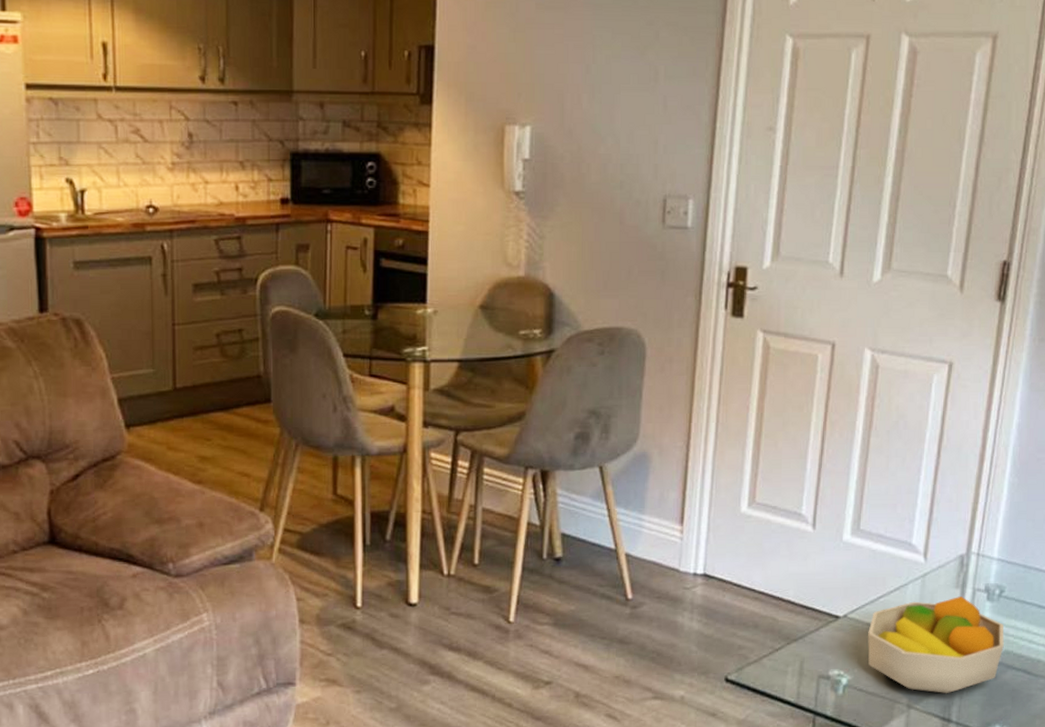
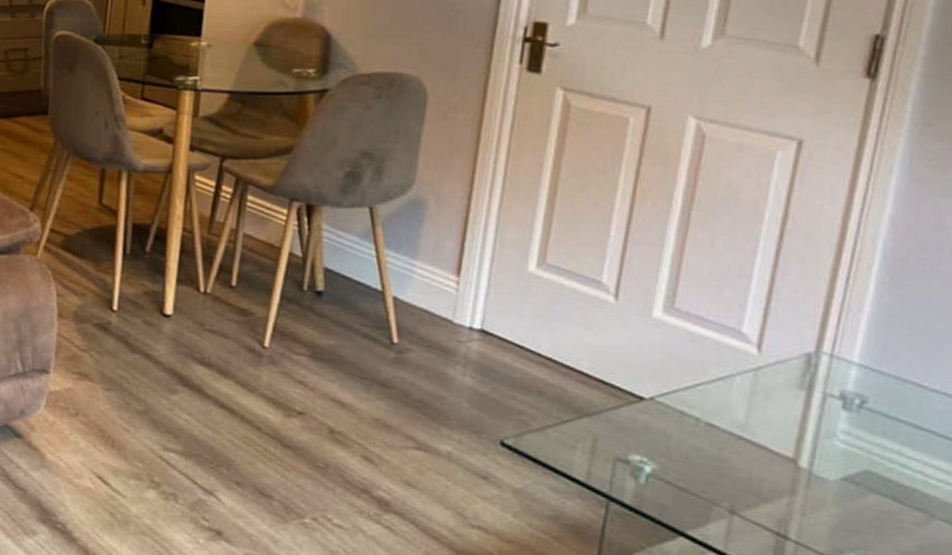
fruit bowl: present [868,596,1004,694] -> none [679,395,866,507]

